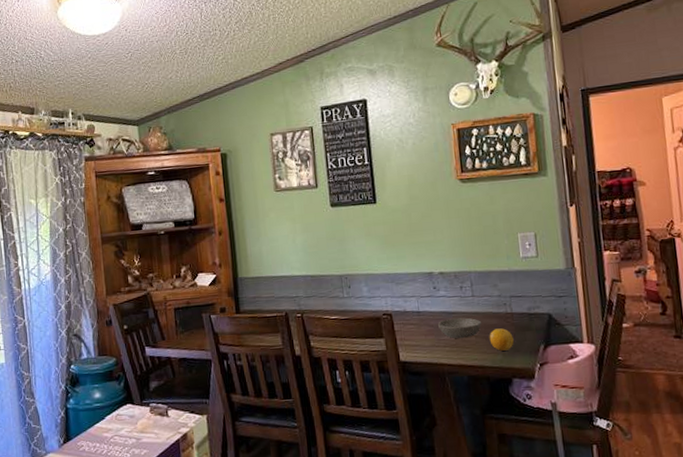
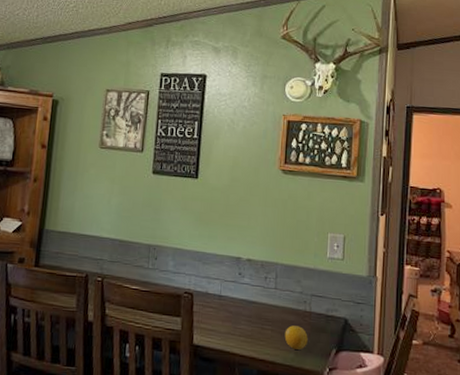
soup bowl: present [437,317,481,339] -> none [236,307,279,331]

